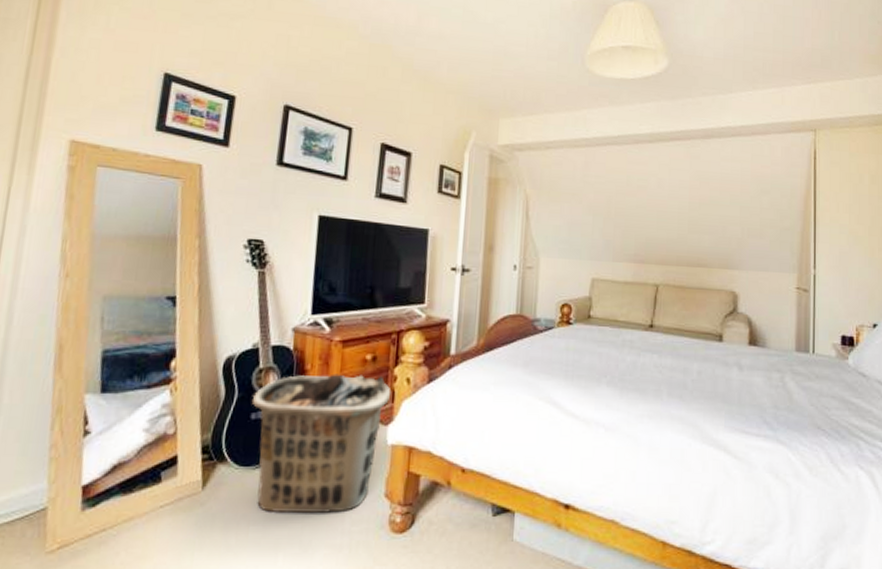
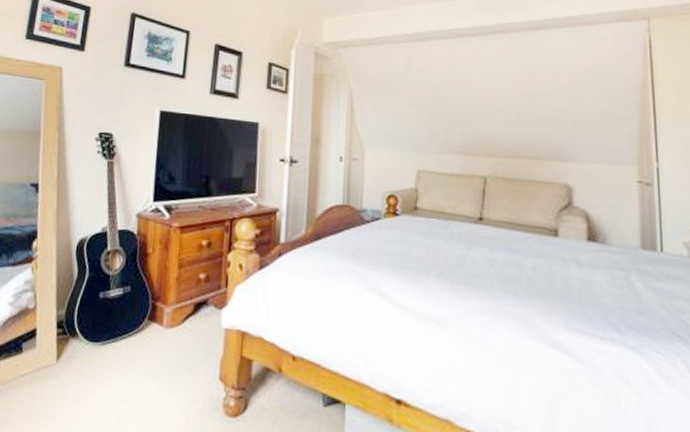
clothes hamper: present [251,374,391,513] -> none [100,258,225,392]

